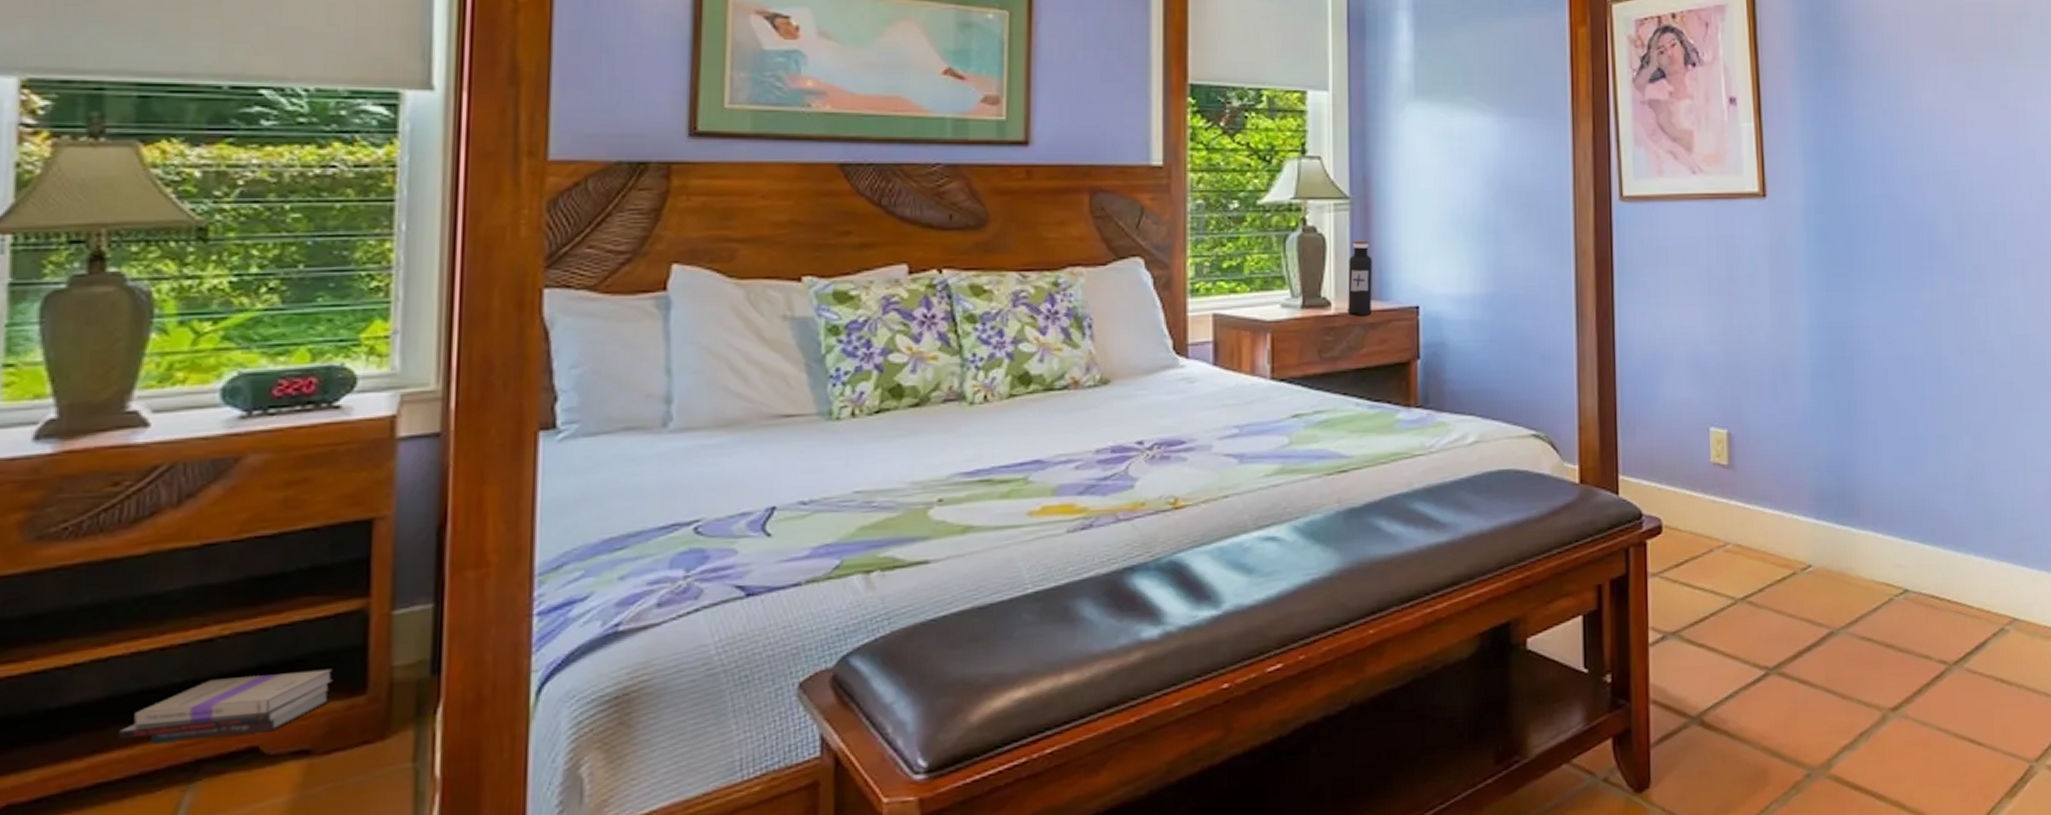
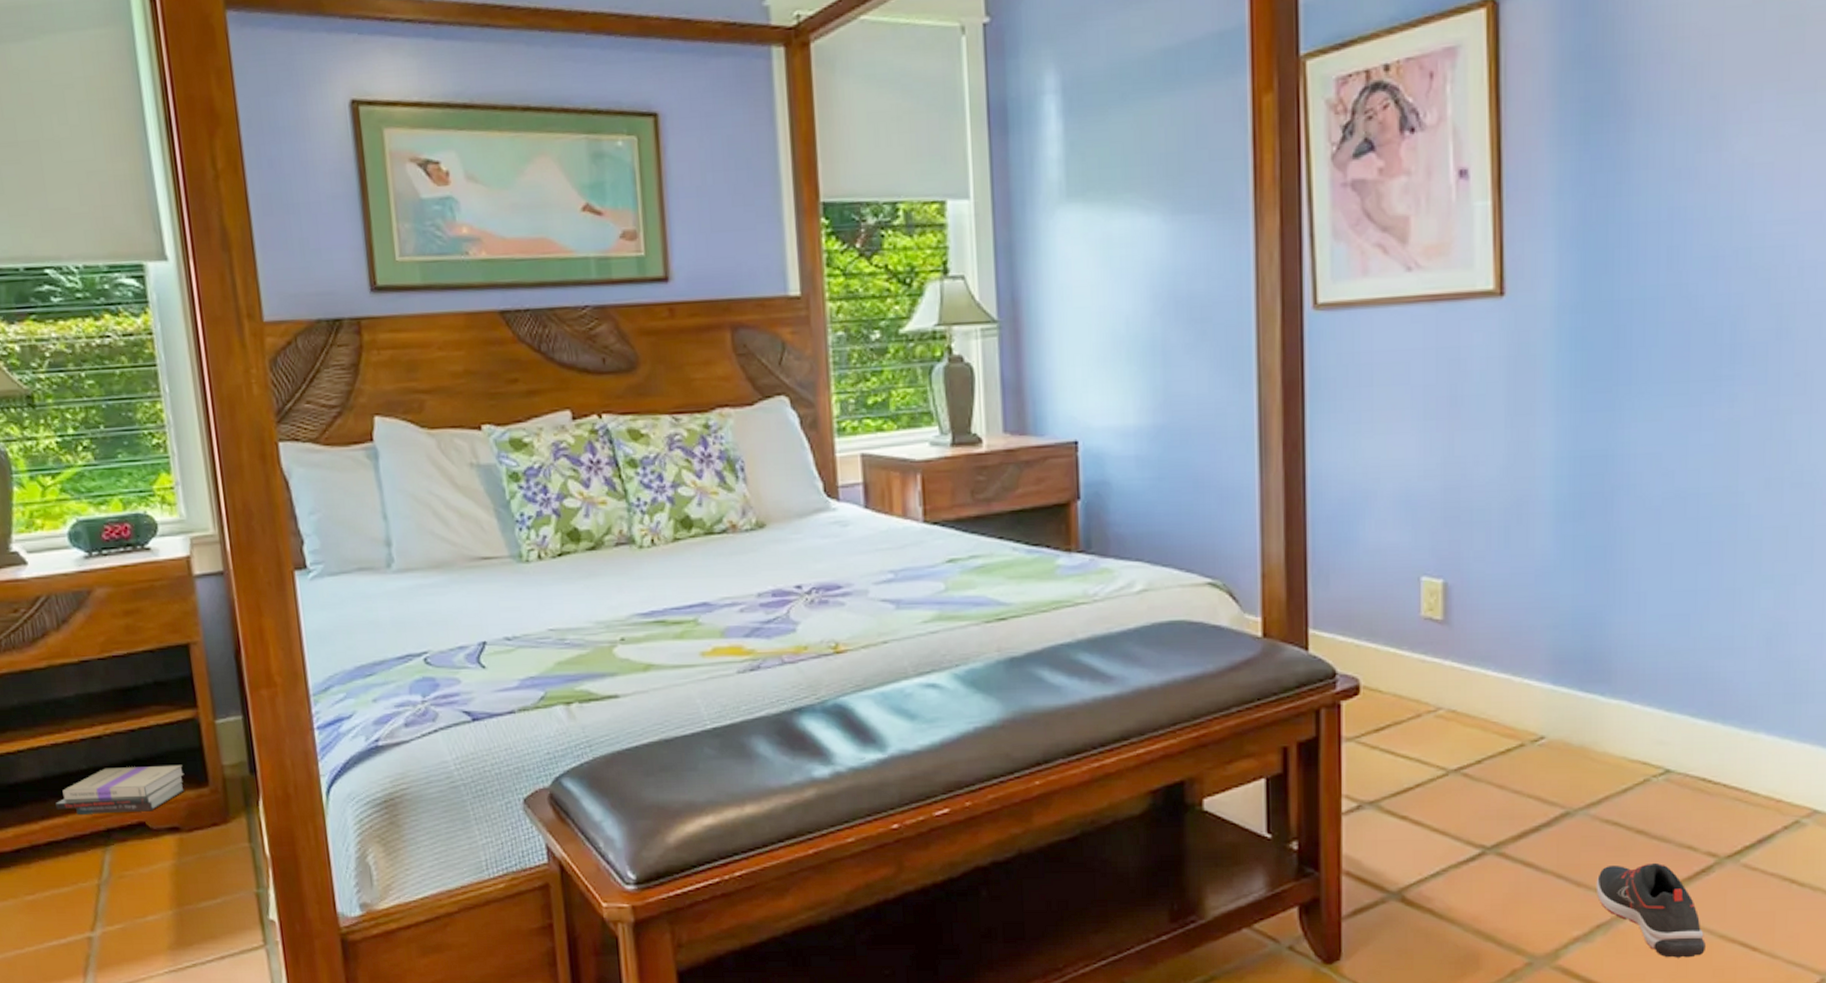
water bottle: present [1348,240,1372,316] -> none [999,369,1026,454]
athletic shoe: none [1857,672,1944,758] -> present [1596,862,1706,958]

